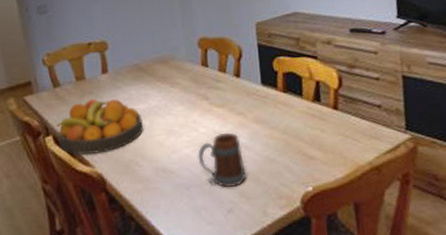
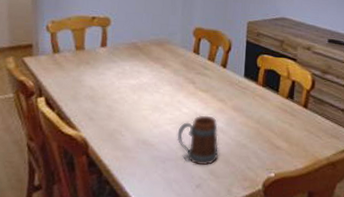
fruit bowl: present [56,99,143,155] -> none [49,69,132,119]

